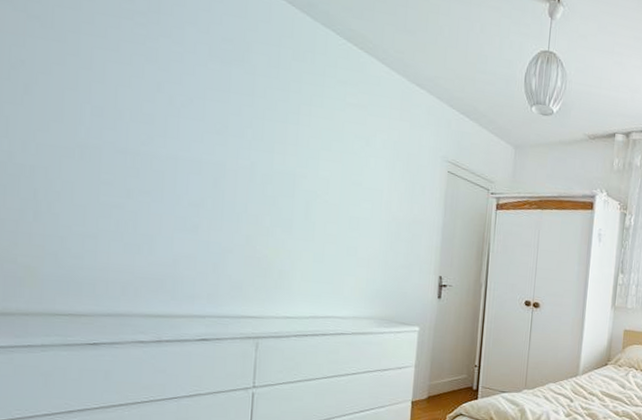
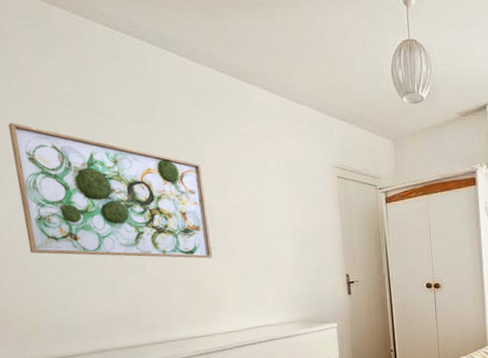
wall art: none [46,26,292,231] -> present [8,122,212,259]

